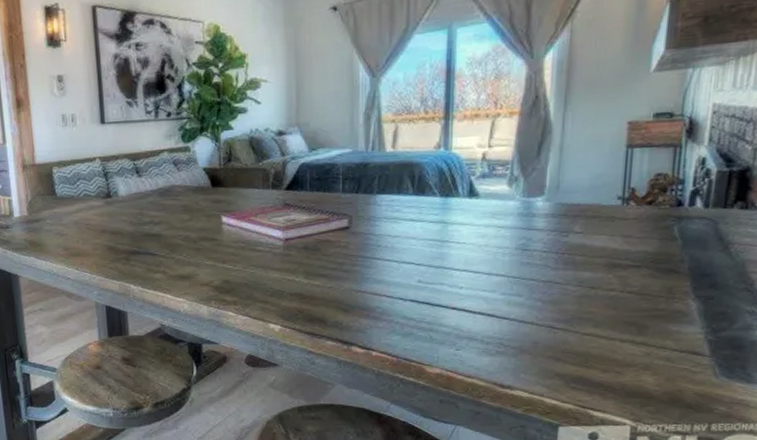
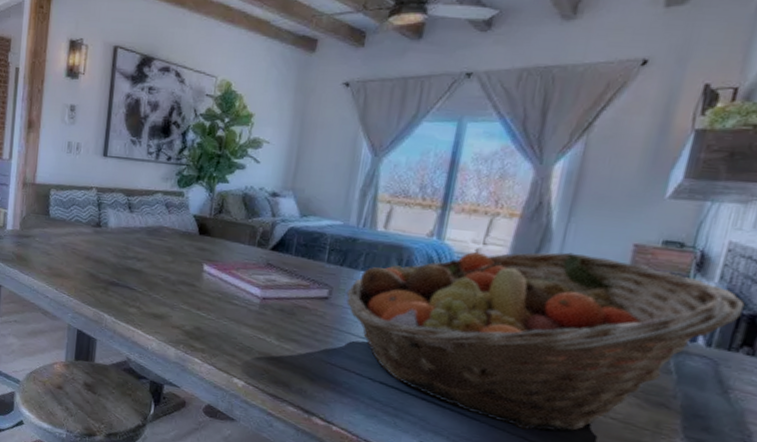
fruit basket: none [366,139,734,320] -> present [346,252,746,431]

